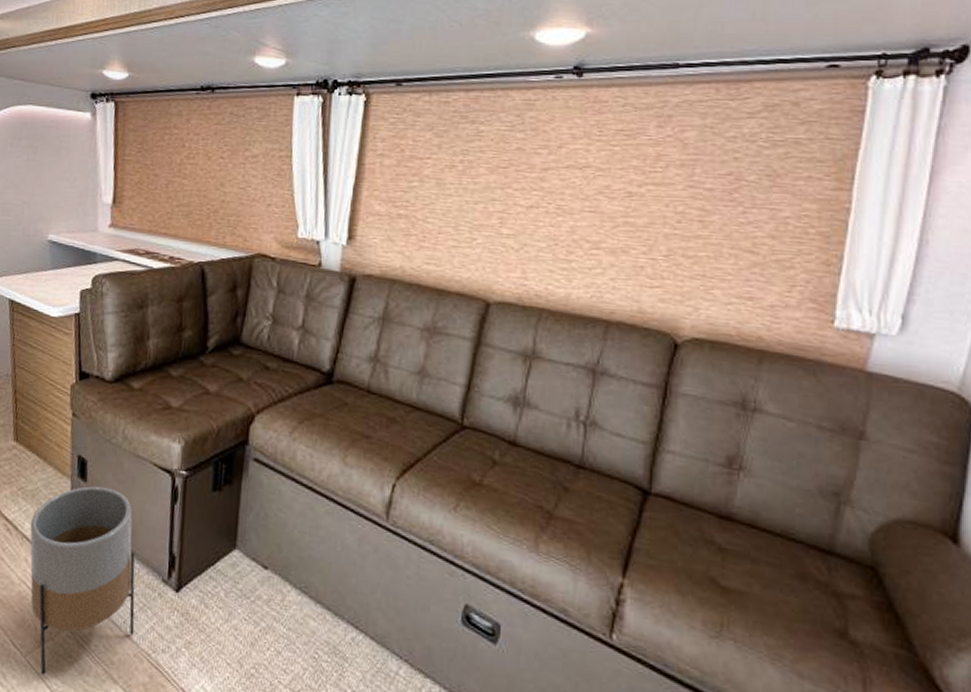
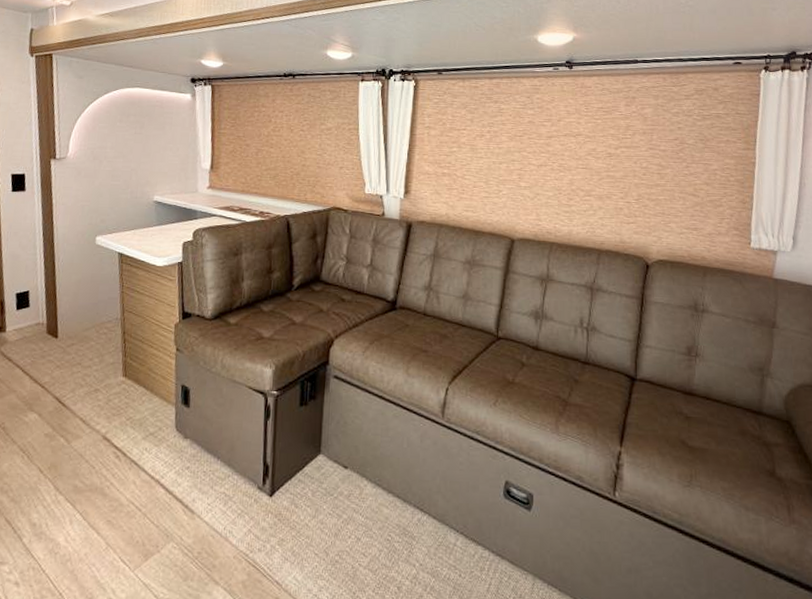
planter: present [30,486,135,674] -> none [138,410,234,585]

